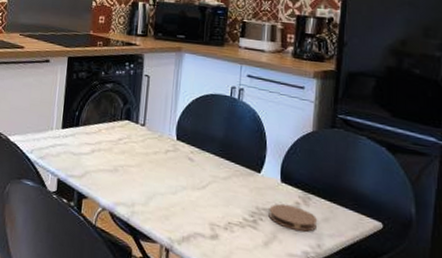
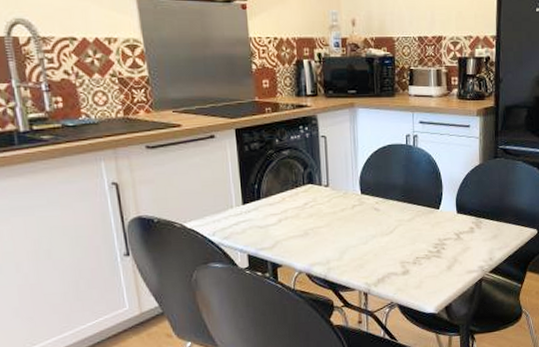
coaster: present [268,204,318,232] -> none [449,231,489,251]

